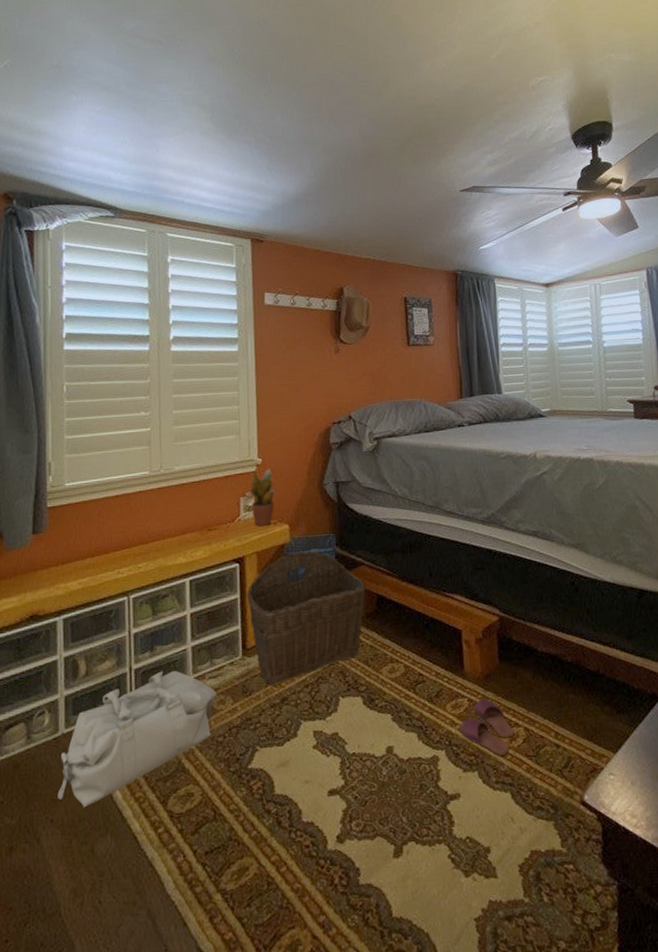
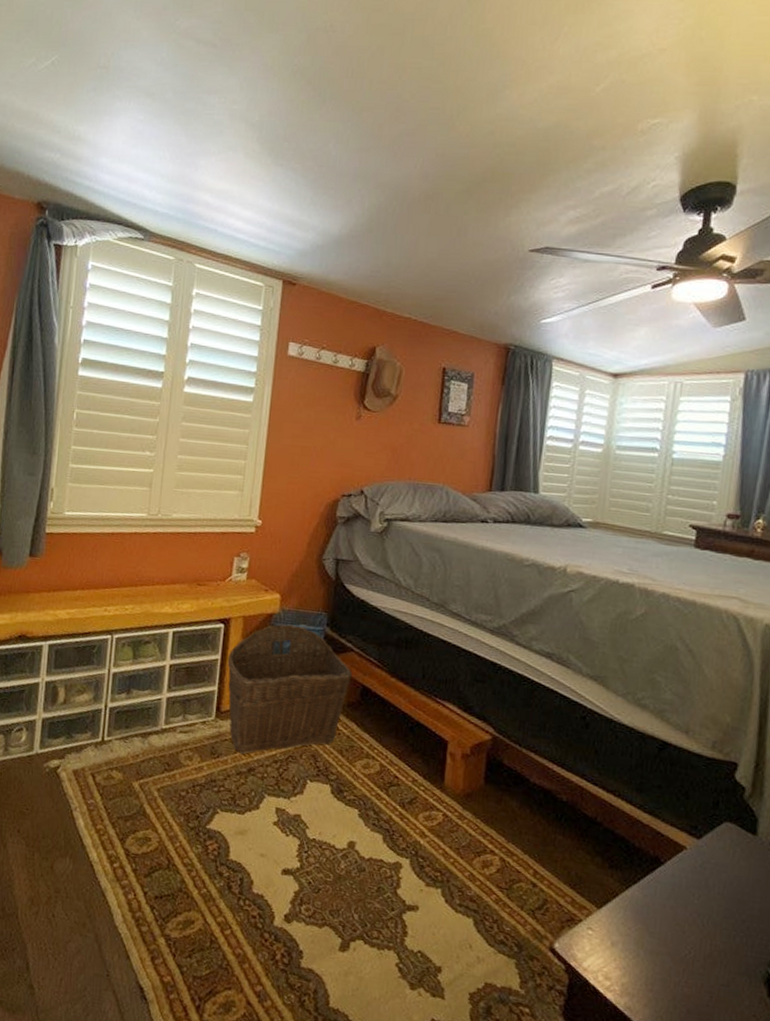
duffel bag: present [58,671,217,808] -> none [26,714,186,827]
potted plant: present [248,467,279,526] -> none [243,529,276,591]
slippers: present [459,698,515,756] -> none [428,817,489,880]

